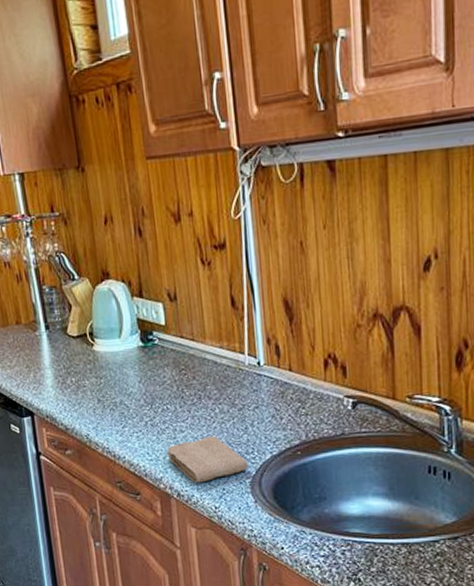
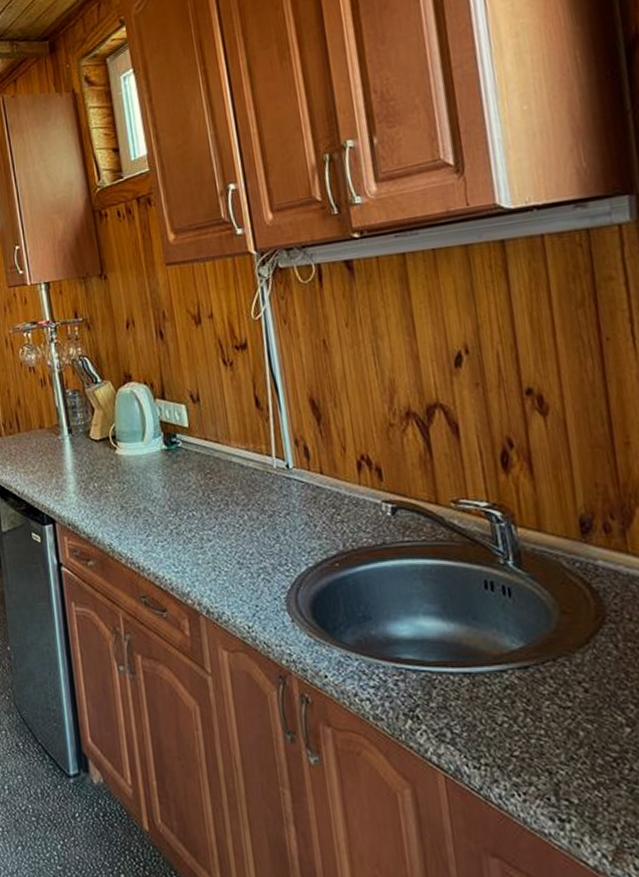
washcloth: present [167,435,250,483] -> none [194,545,284,599]

